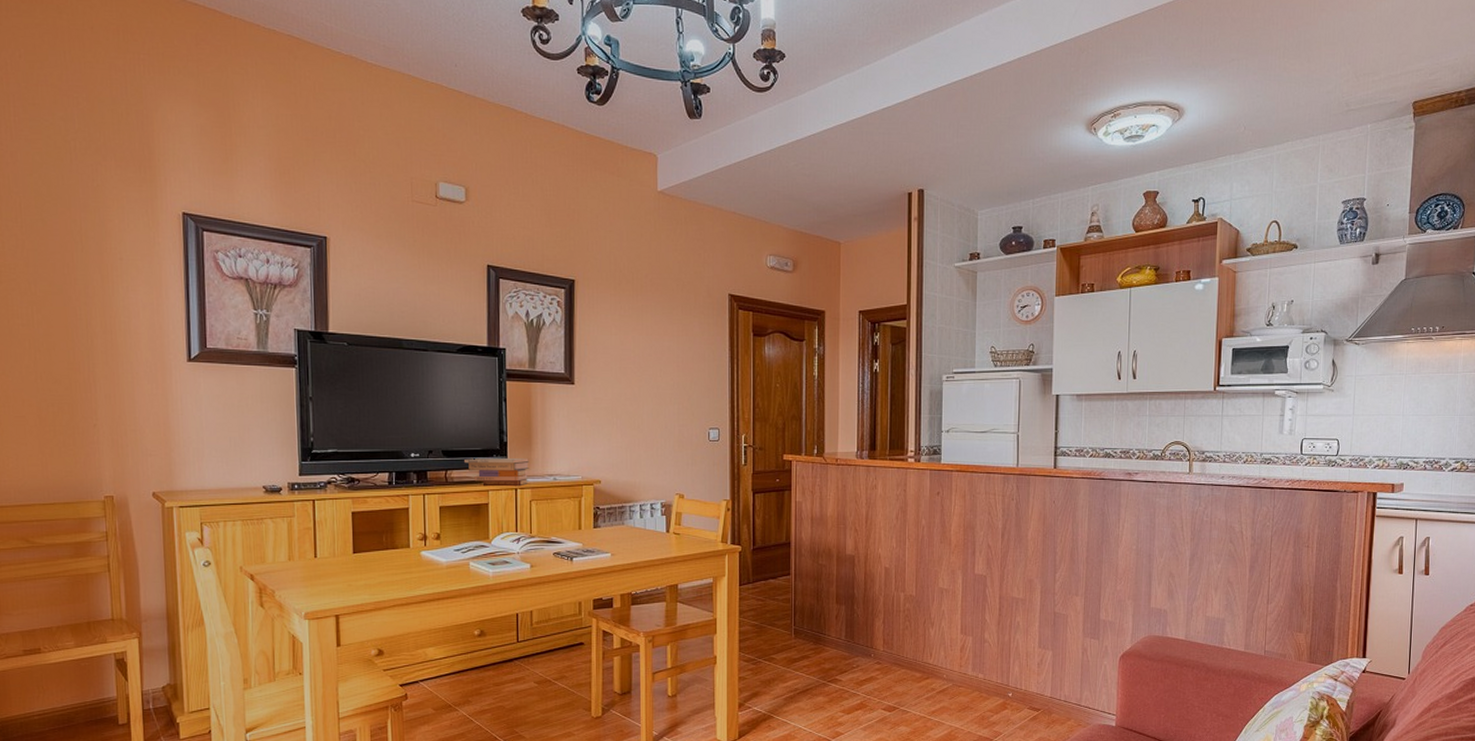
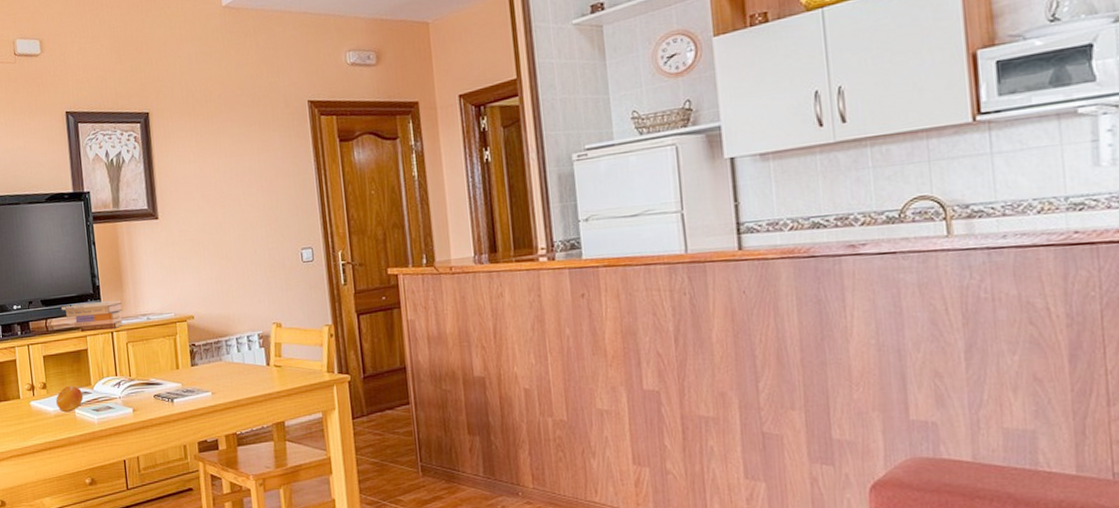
fruit: none [450,538,480,564] -> present [56,385,84,413]

